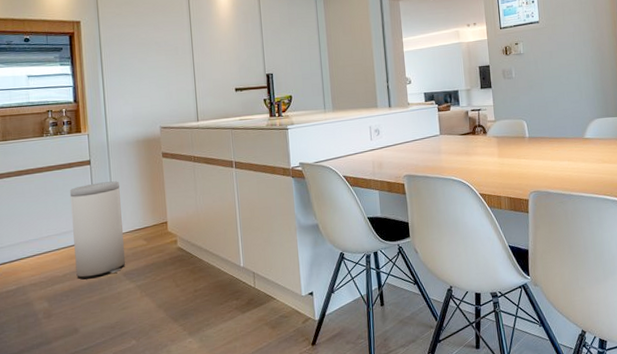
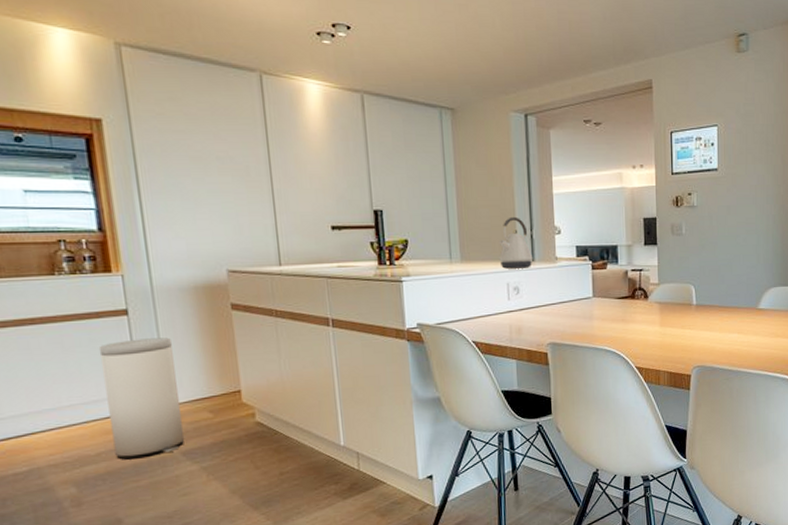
kettle: none [362,72,390,115] -> present [498,216,533,269]

